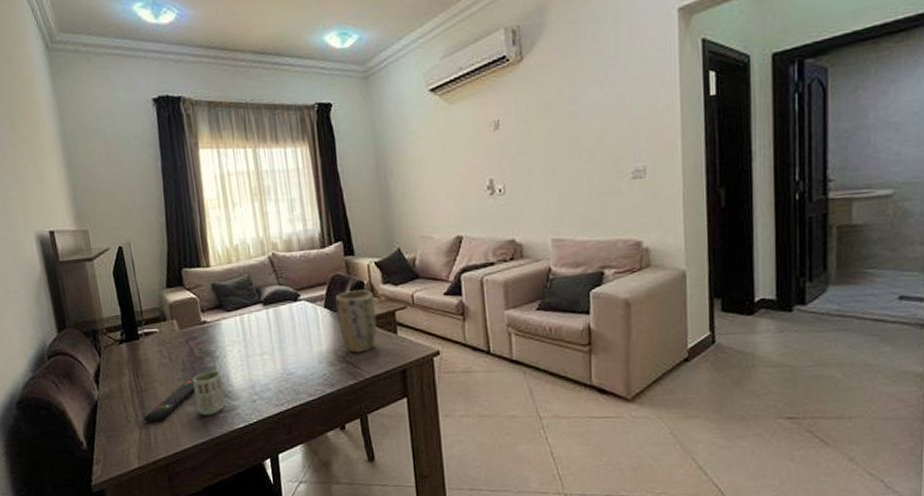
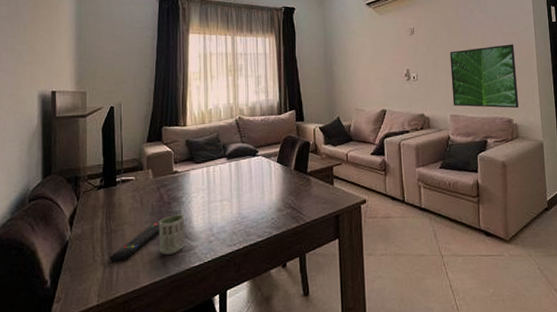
plant pot: present [335,290,377,353] -> none [286,149,318,200]
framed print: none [551,133,652,228] -> present [449,44,519,109]

